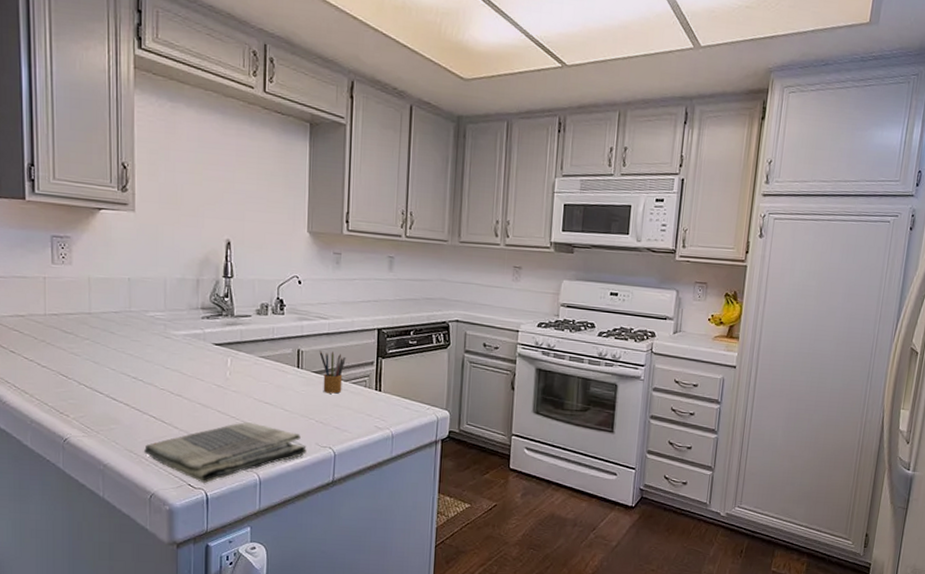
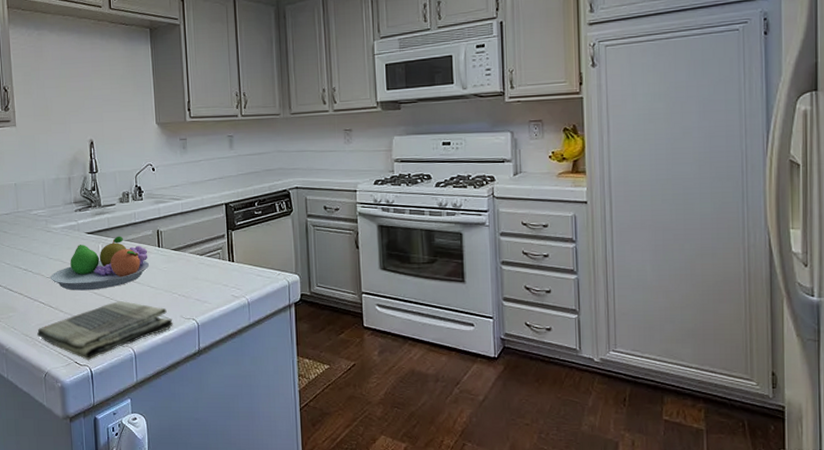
fruit bowl: none [165,351,286,408] -> present [50,236,150,291]
pencil box: present [319,351,346,394] -> none [176,229,200,268]

